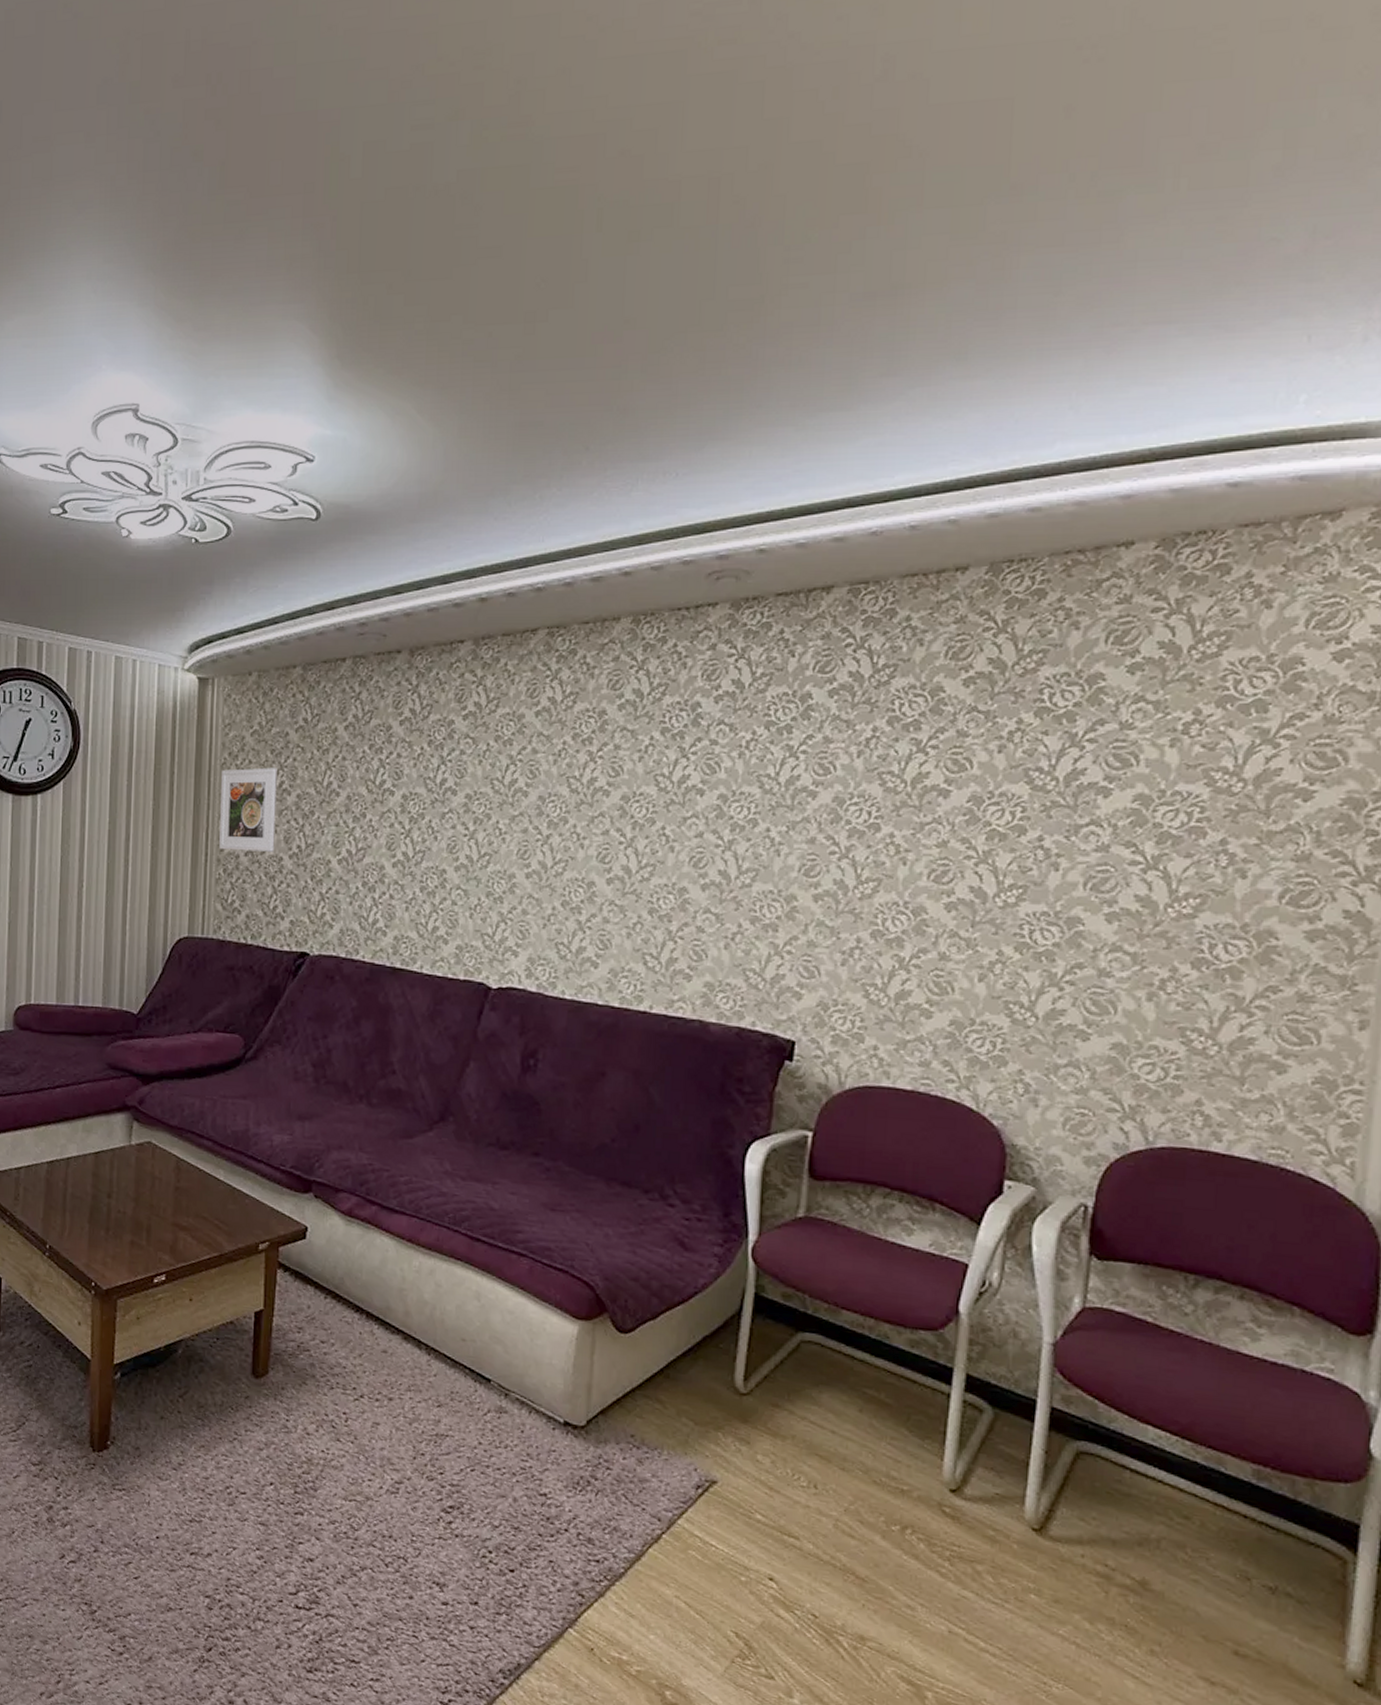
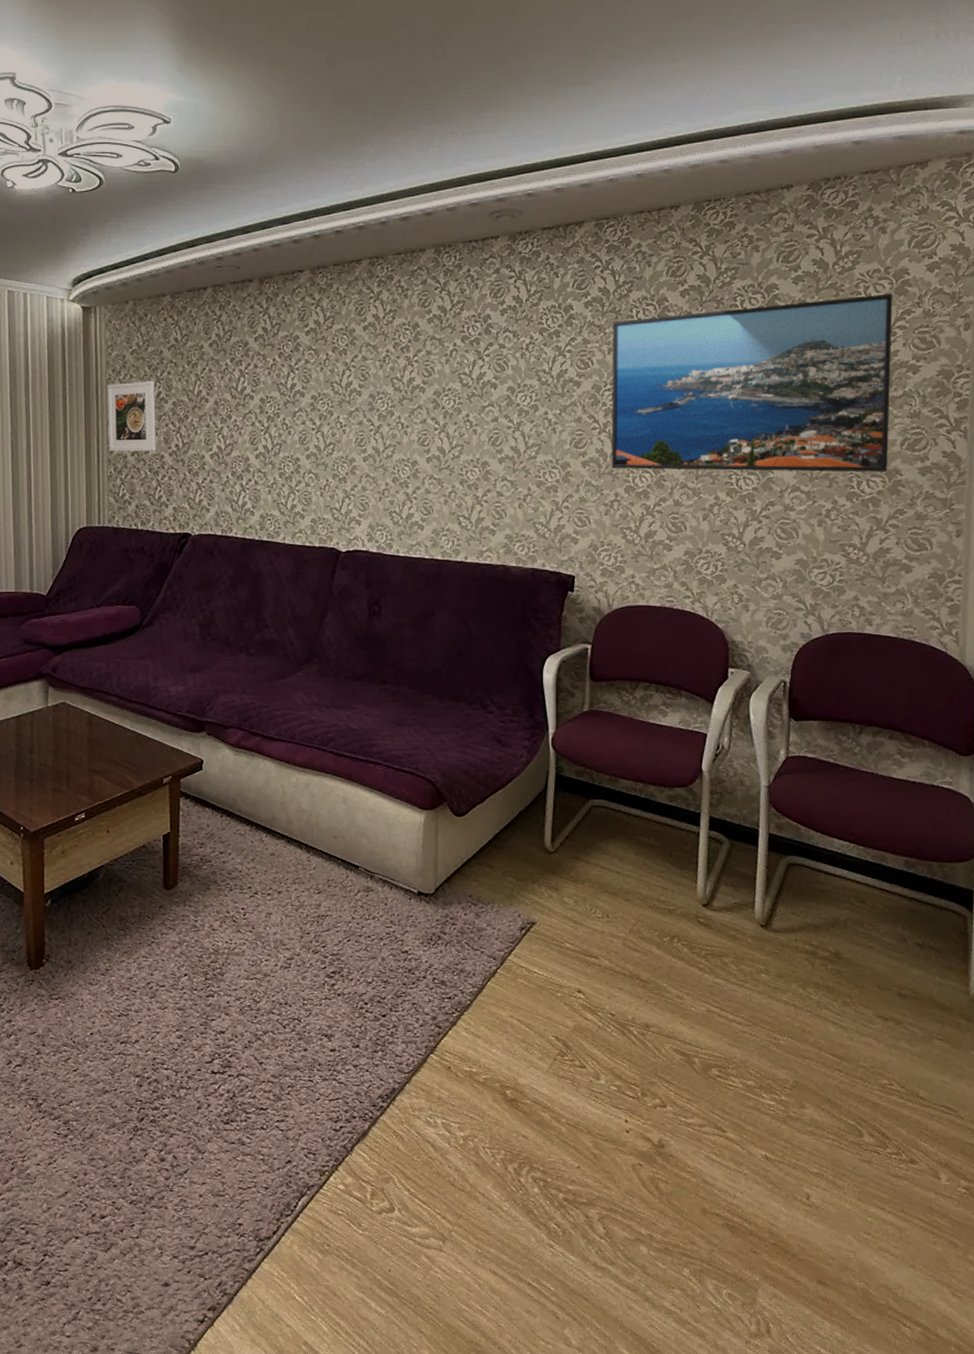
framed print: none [853,690,1278,933] -> present [611,293,893,472]

